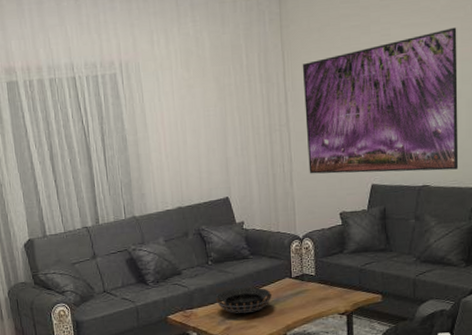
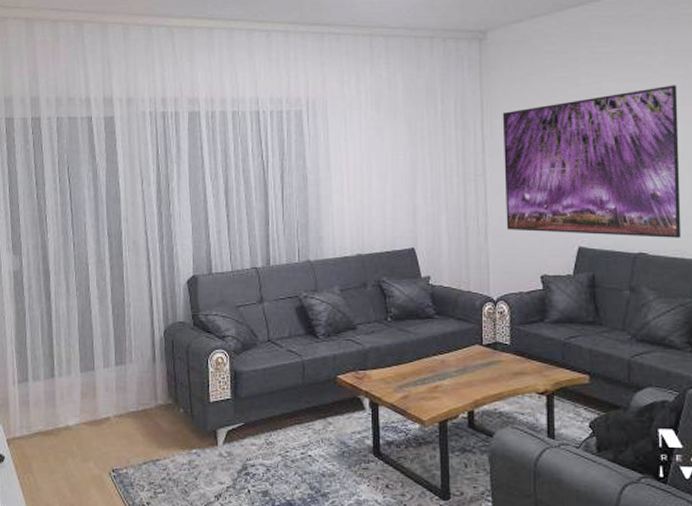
decorative bowl: present [216,287,273,313] -> none [393,351,459,381]

